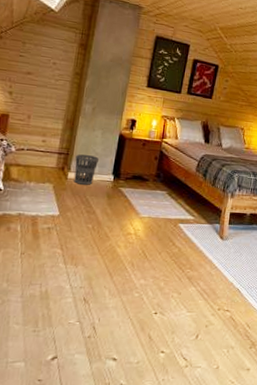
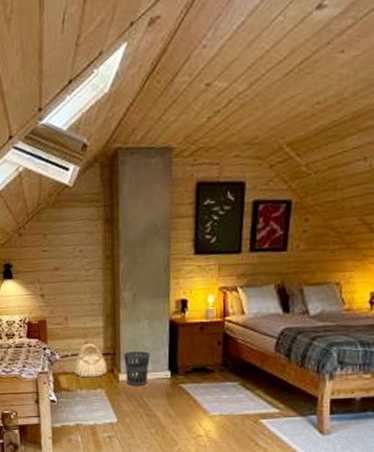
basket: none [26,141,59,173] -> present [73,343,108,378]

